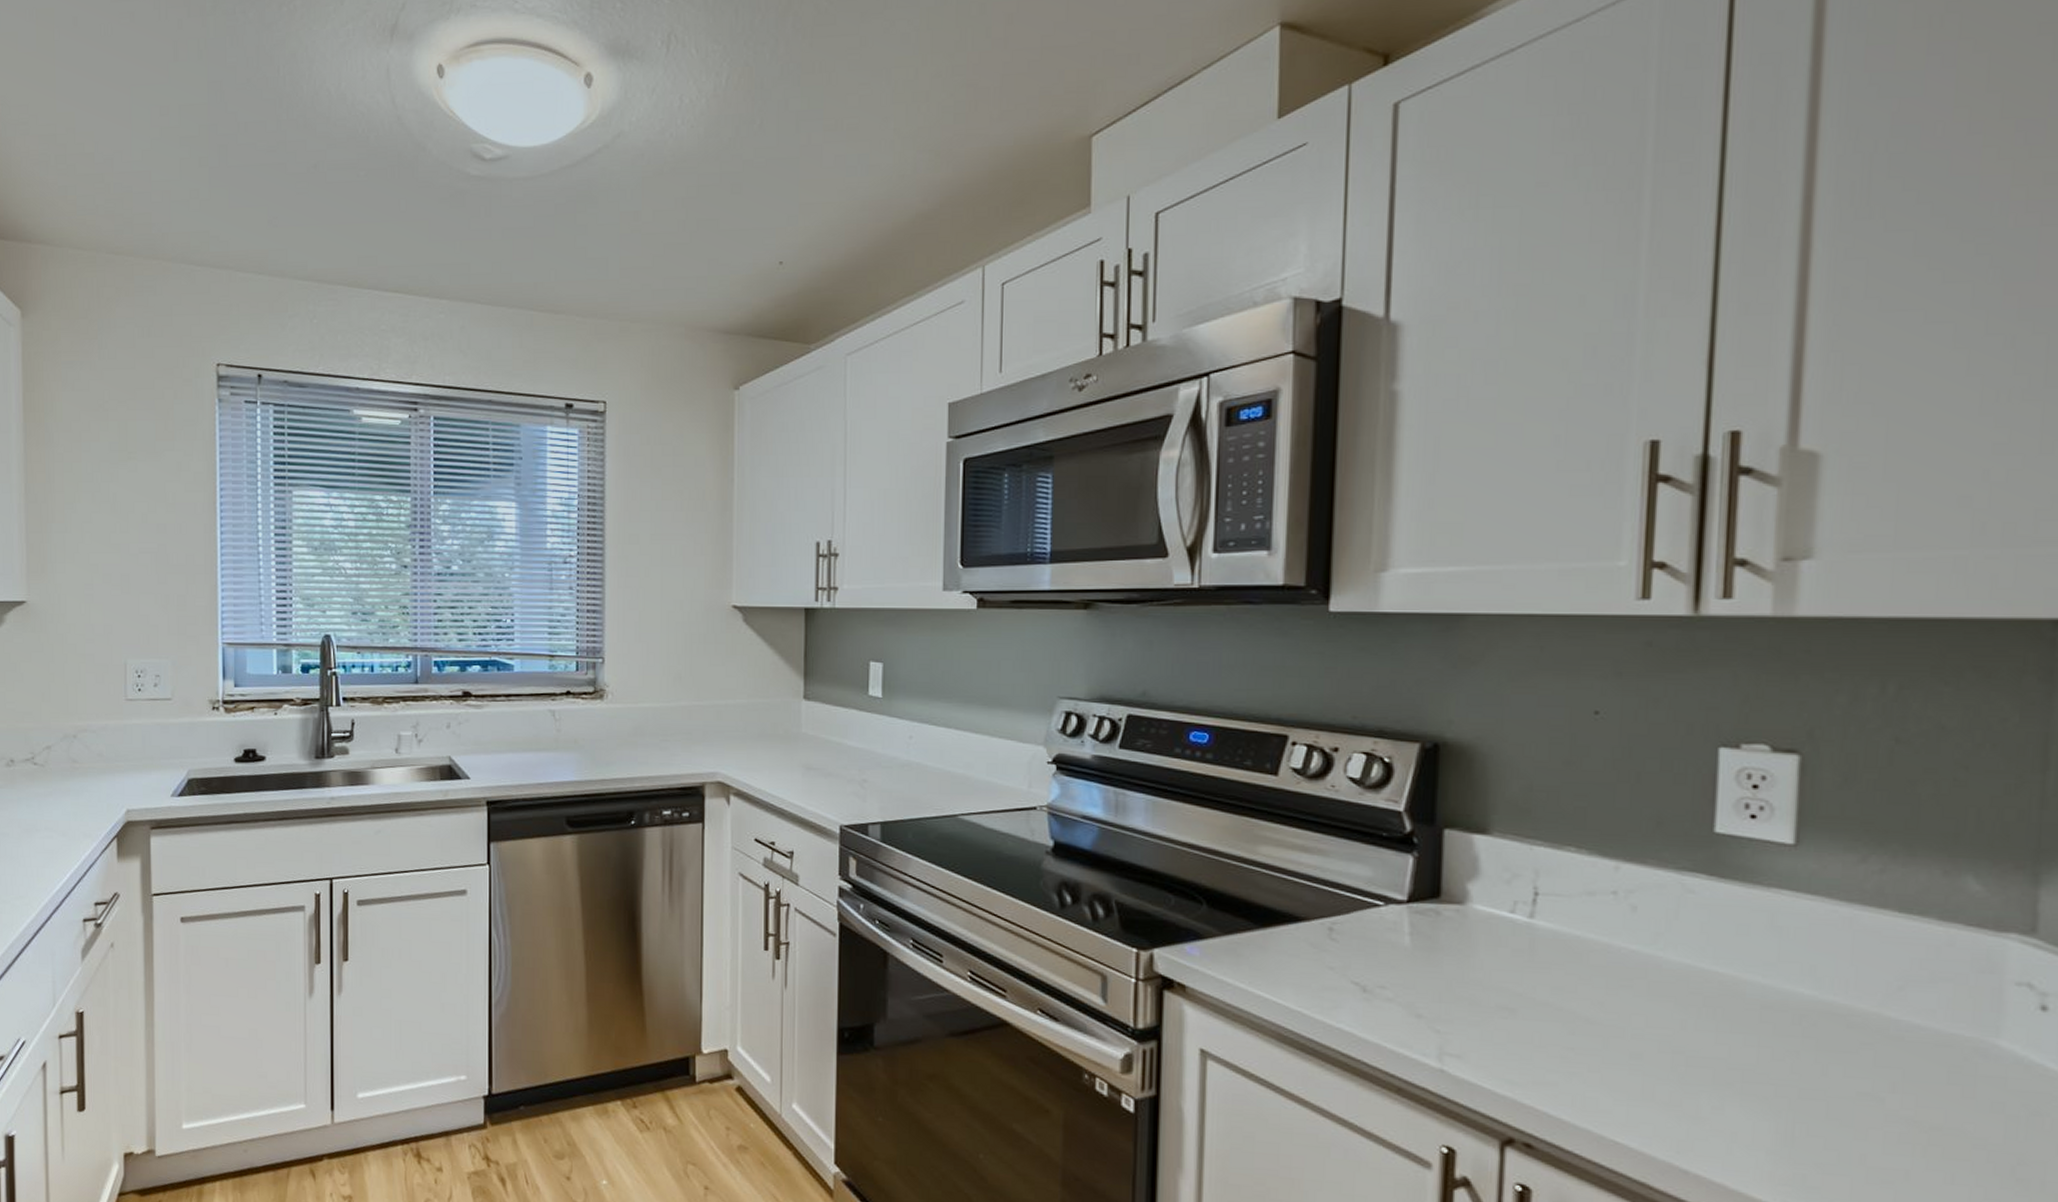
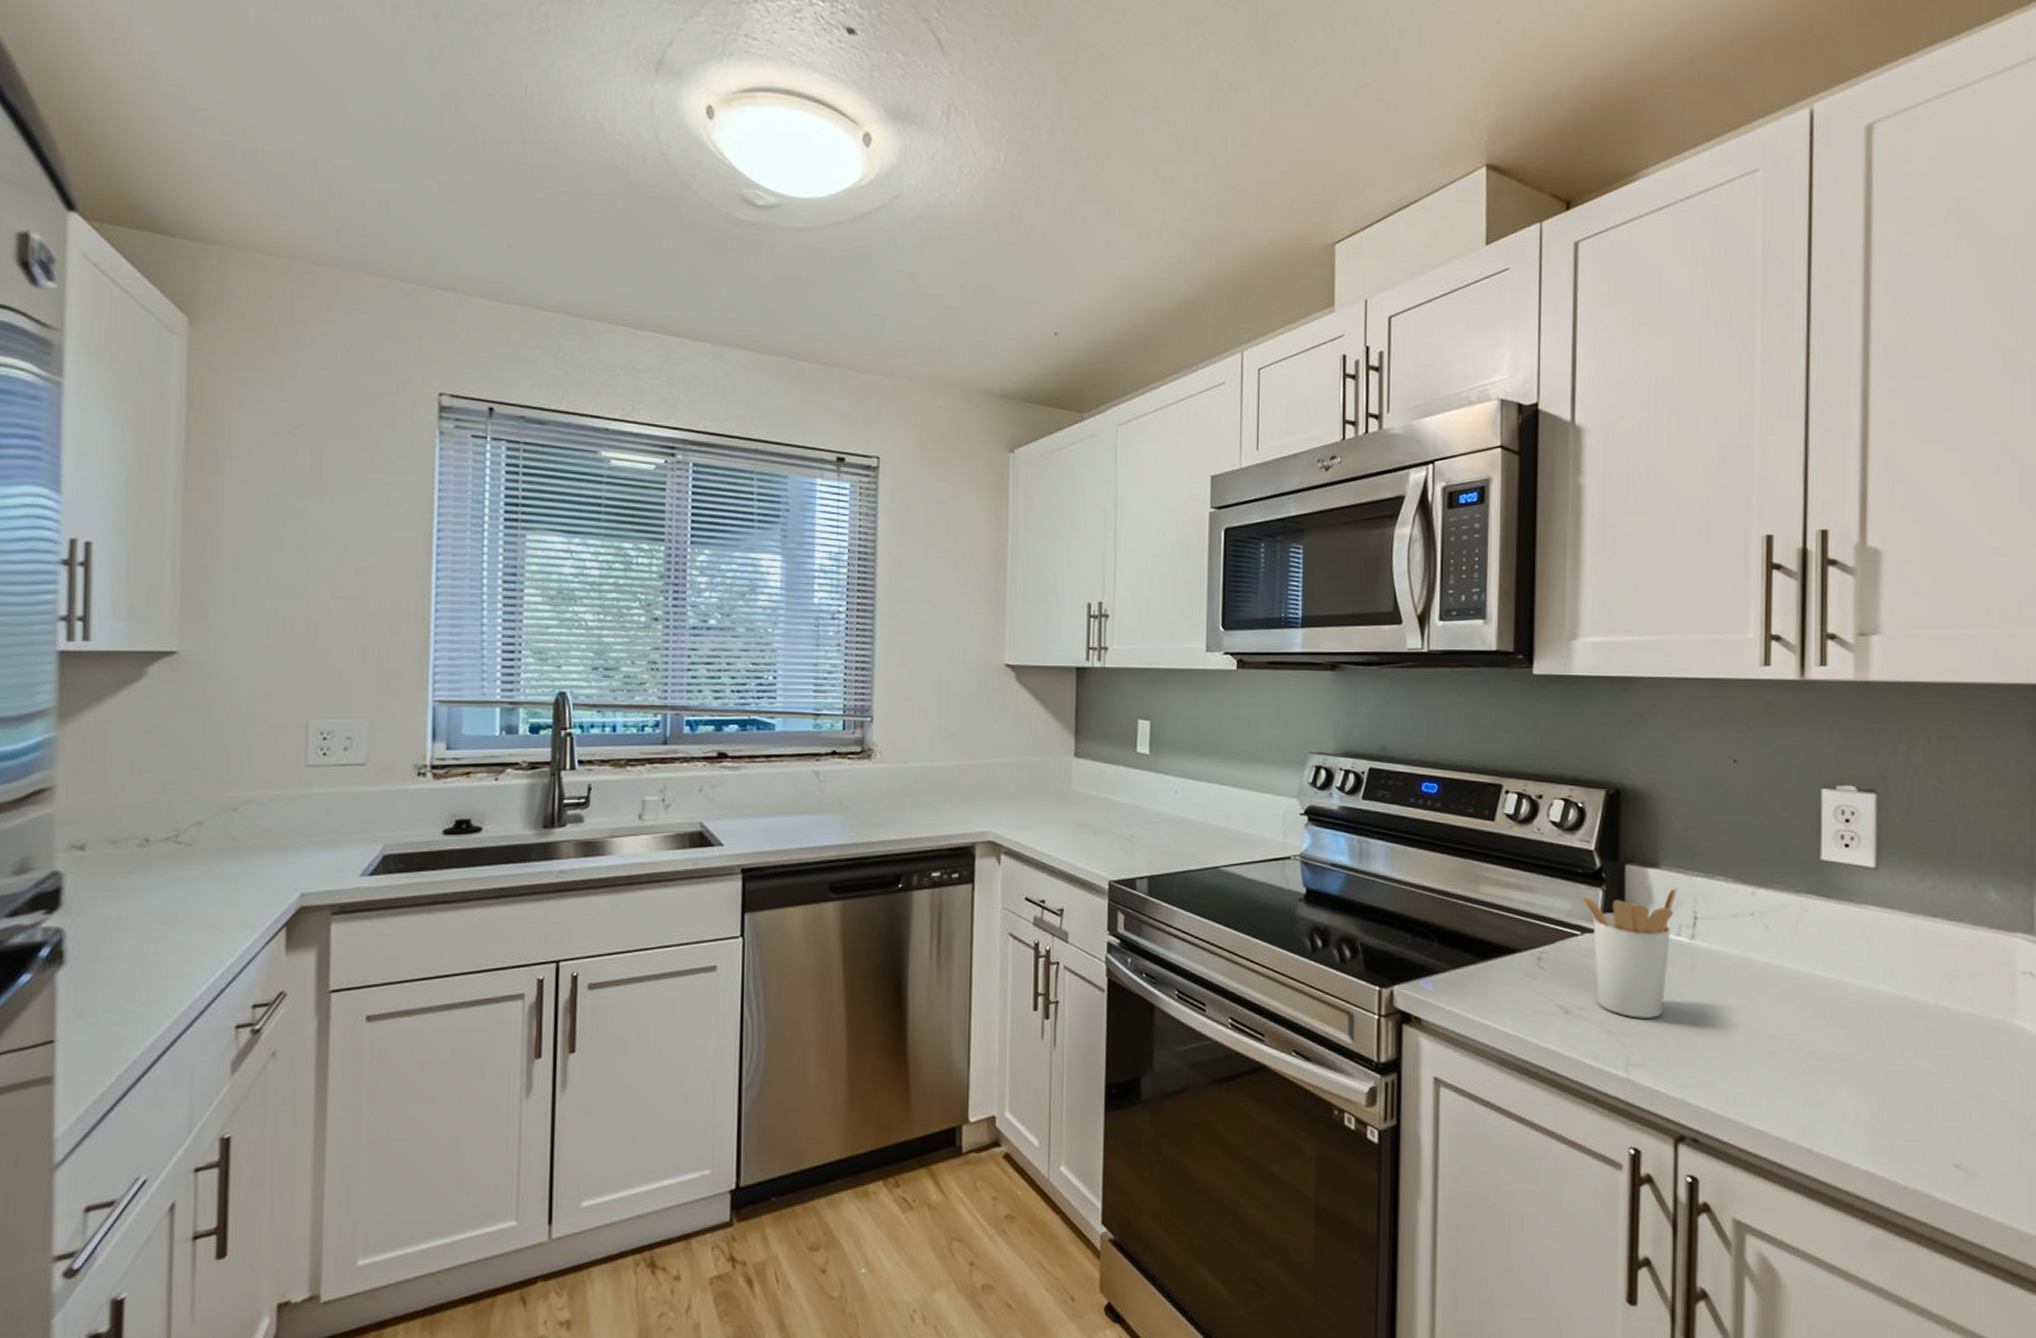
utensil holder: none [1383,857,1512,1004] -> present [1580,887,1677,1018]

